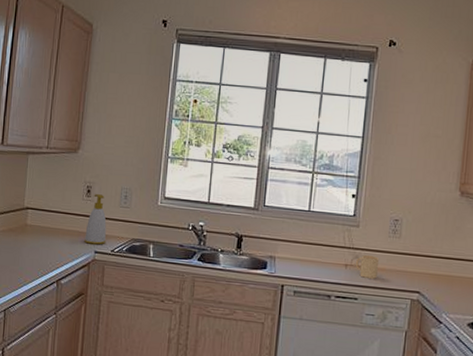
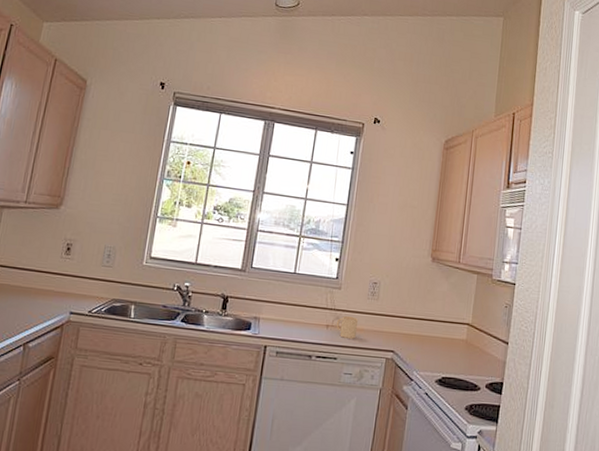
soap bottle: present [84,194,107,245] -> none [59,252,86,306]

